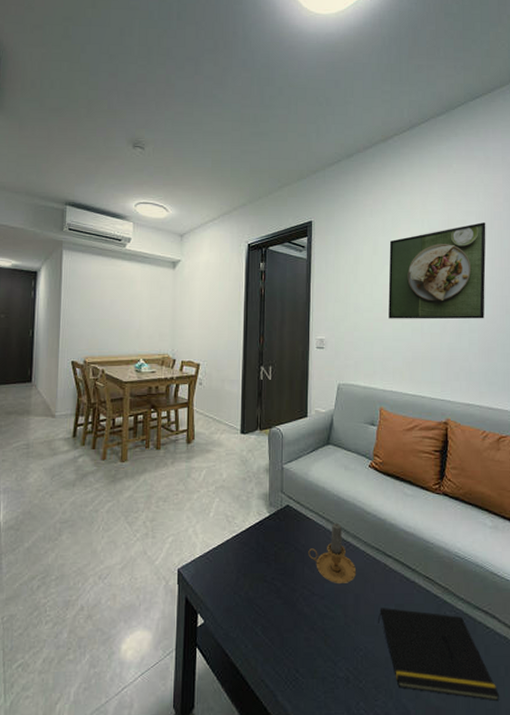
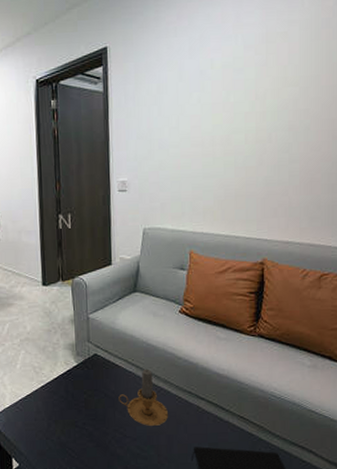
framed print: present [388,222,486,320] -> none [197,33,311,154]

